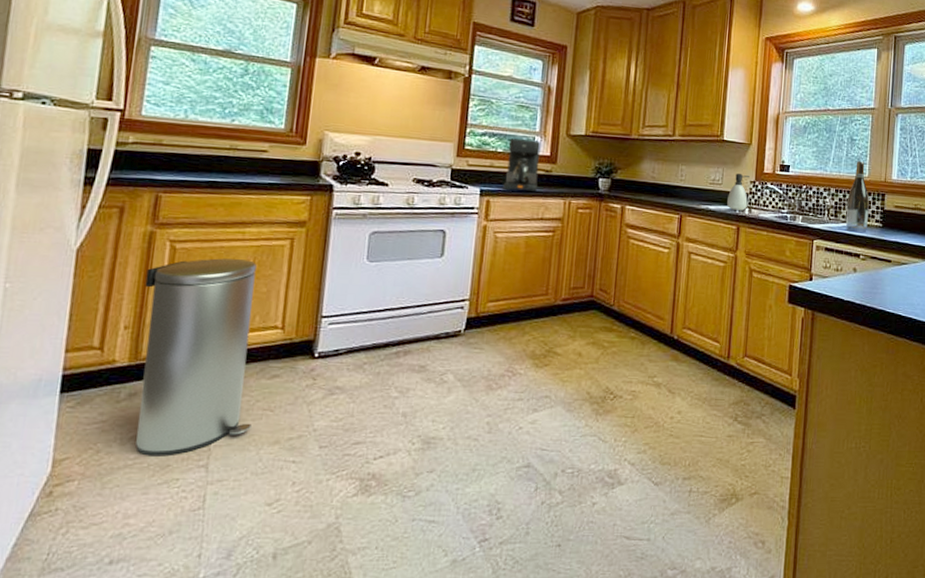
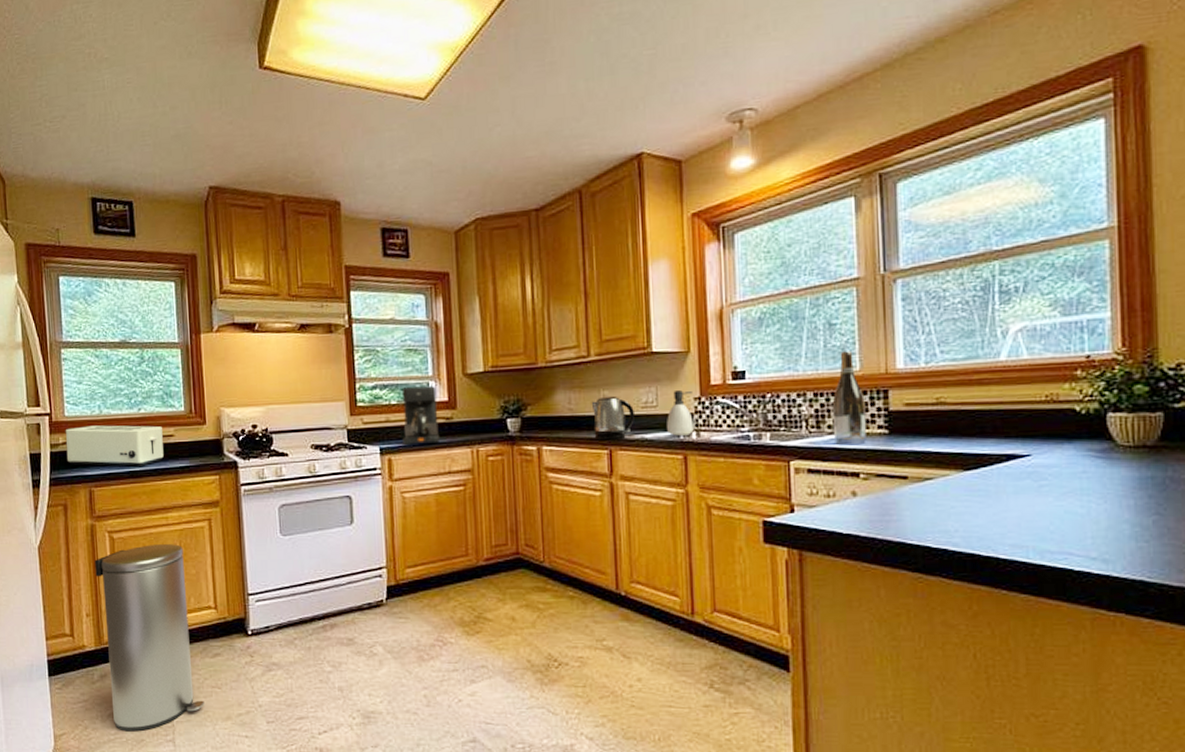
toaster: none [134,128,256,178] -> present [65,425,164,467]
kettle: none [669,170,704,208] -> present [591,395,634,441]

